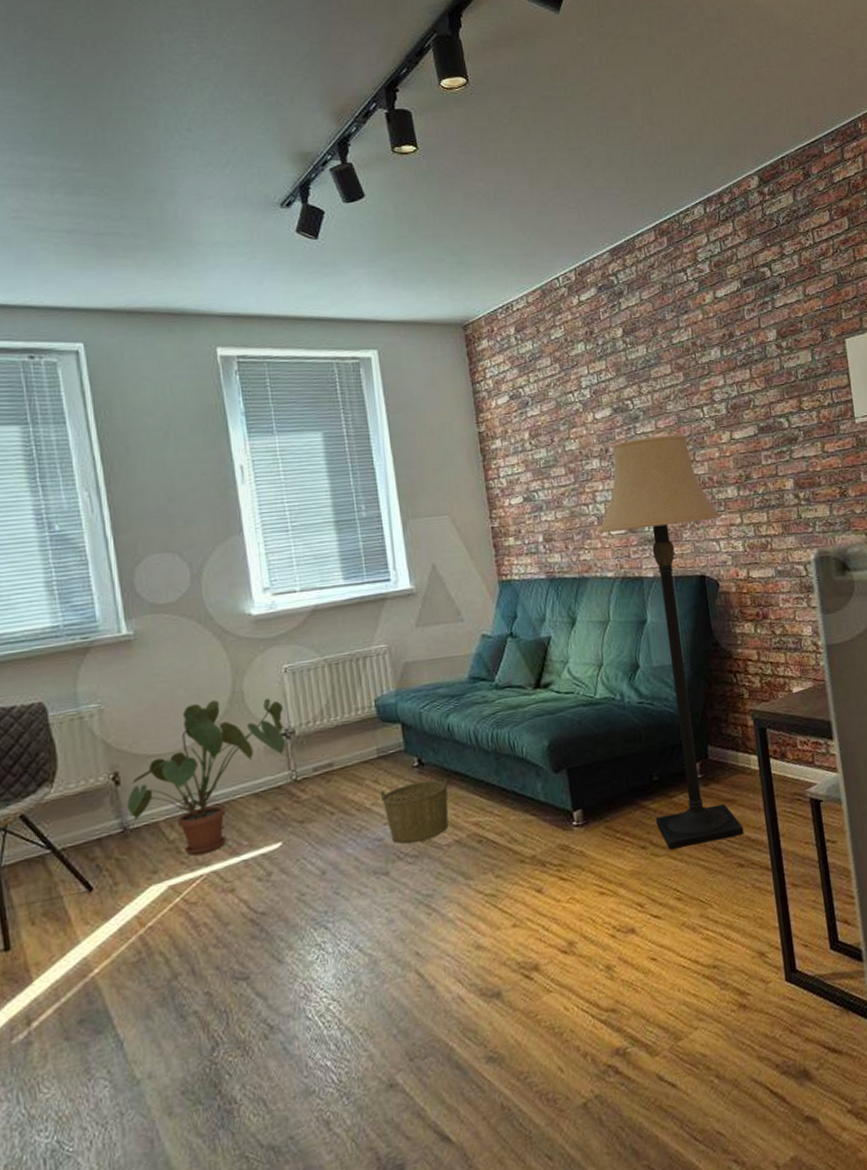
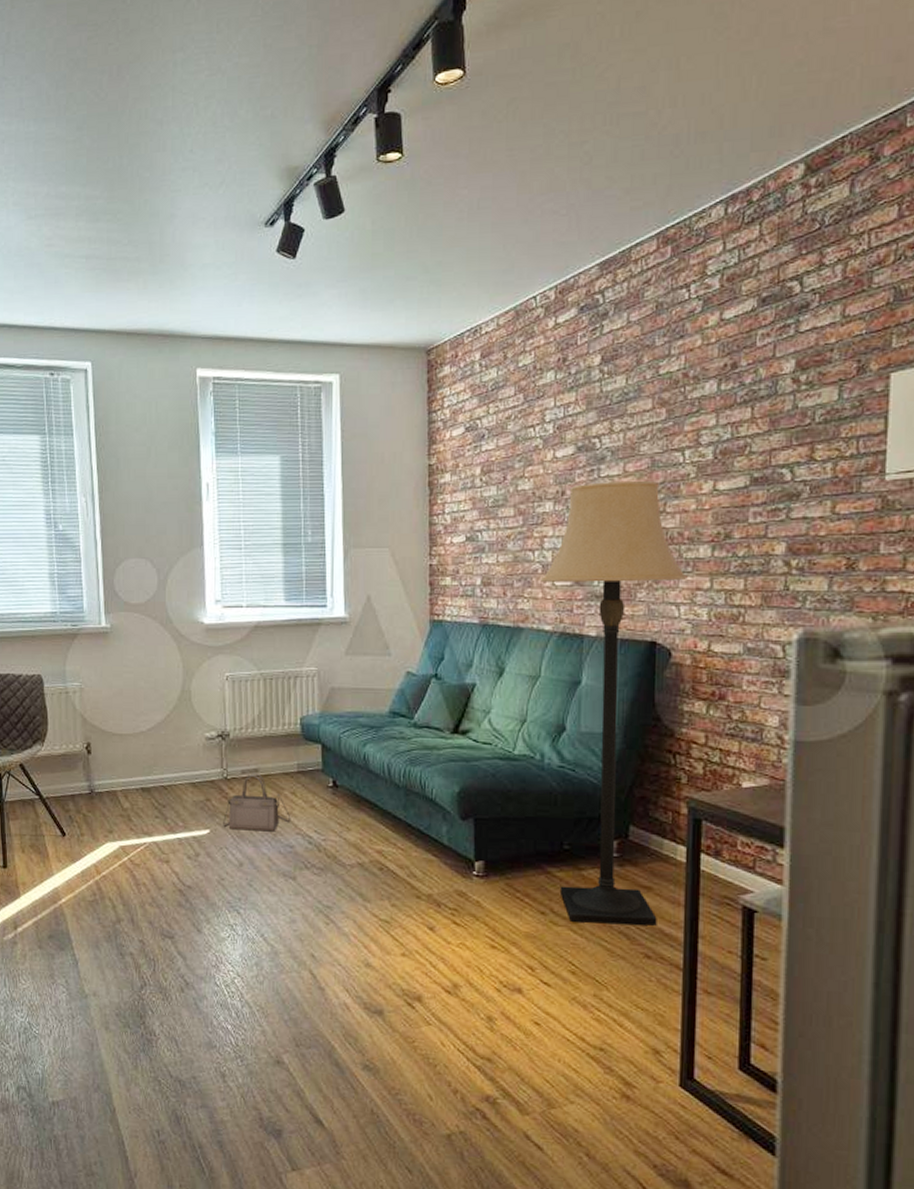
house plant: present [126,698,286,856] -> none [94,695,222,826]
handbag: none [297,767,377,837] -> present [223,773,291,832]
basket: present [380,777,449,844] -> none [296,801,358,856]

